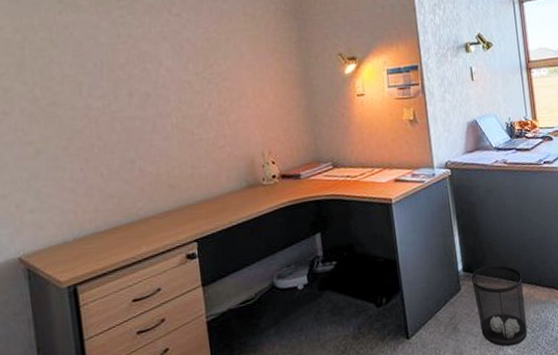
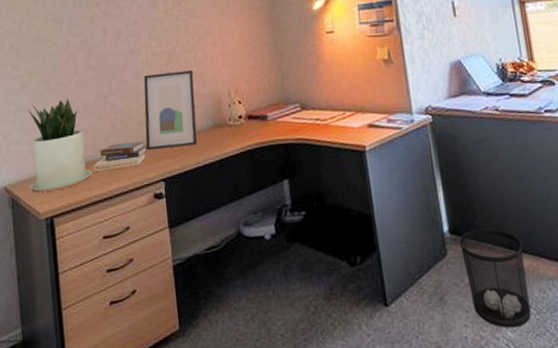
planter: none [44,164,119,261] -> present [28,98,92,192]
books: none [119,203,178,237] -> present [93,141,147,172]
picture frame: none [174,132,231,213] -> present [143,69,197,151]

